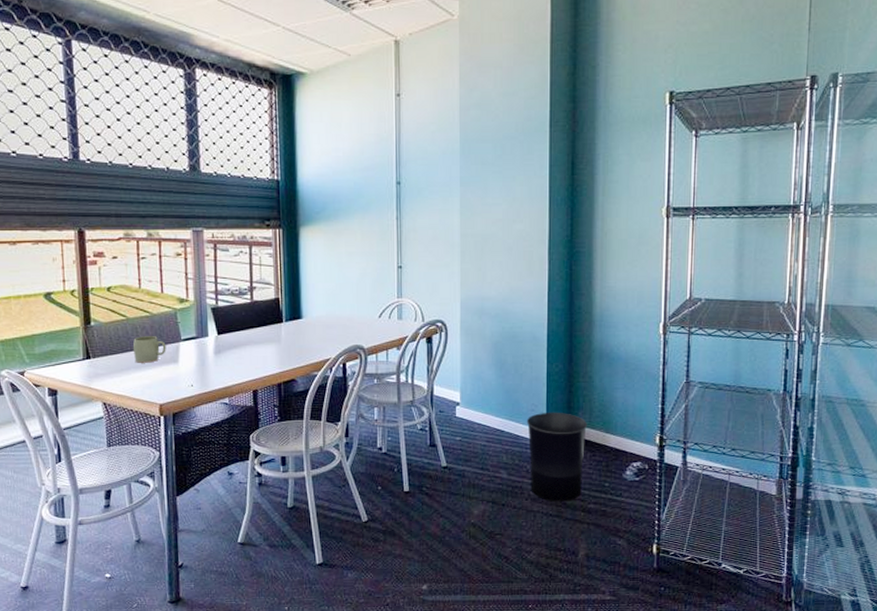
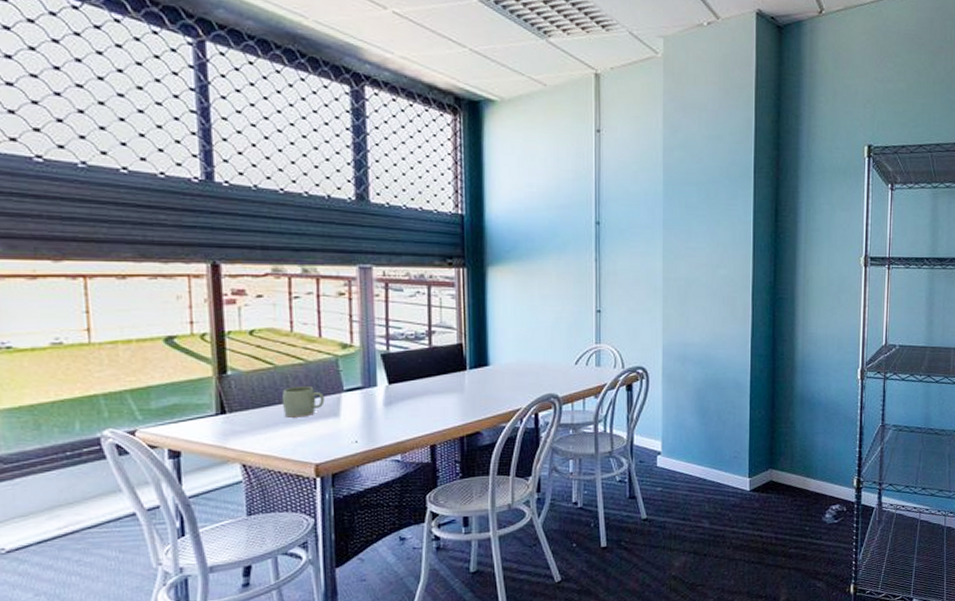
waste bin: present [526,412,588,502] -> none [728,458,790,549]

